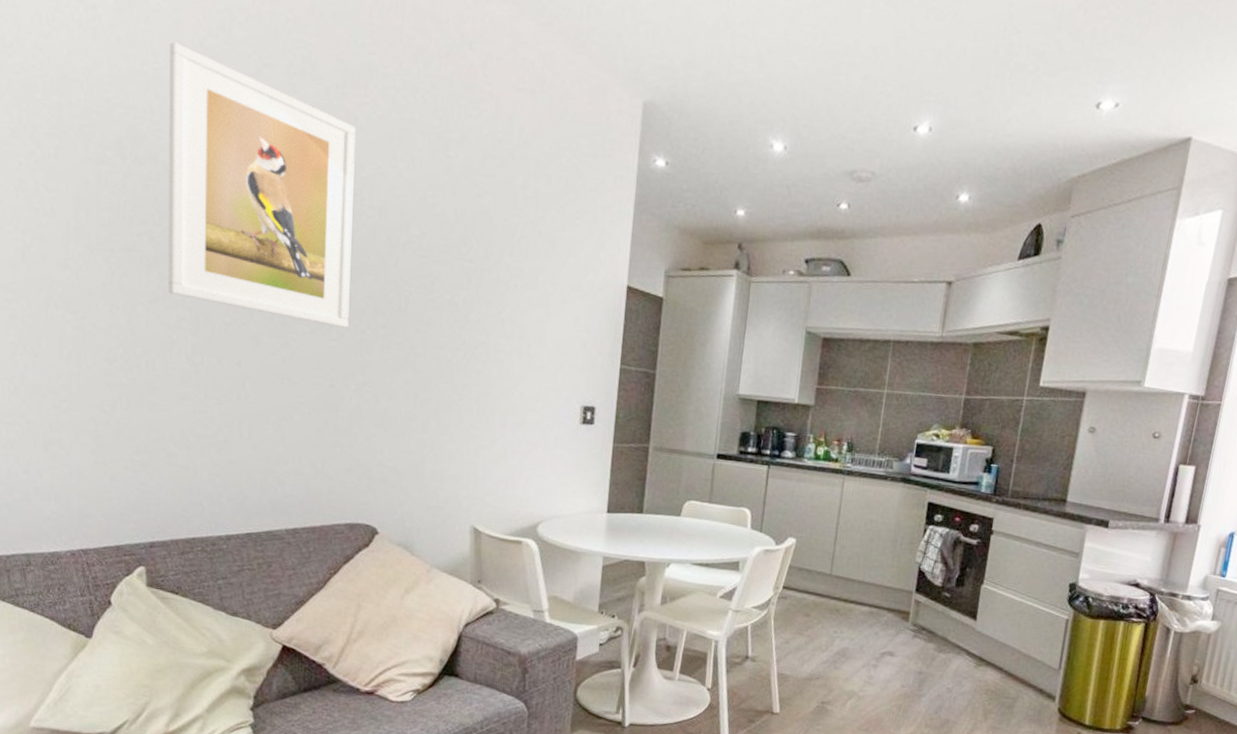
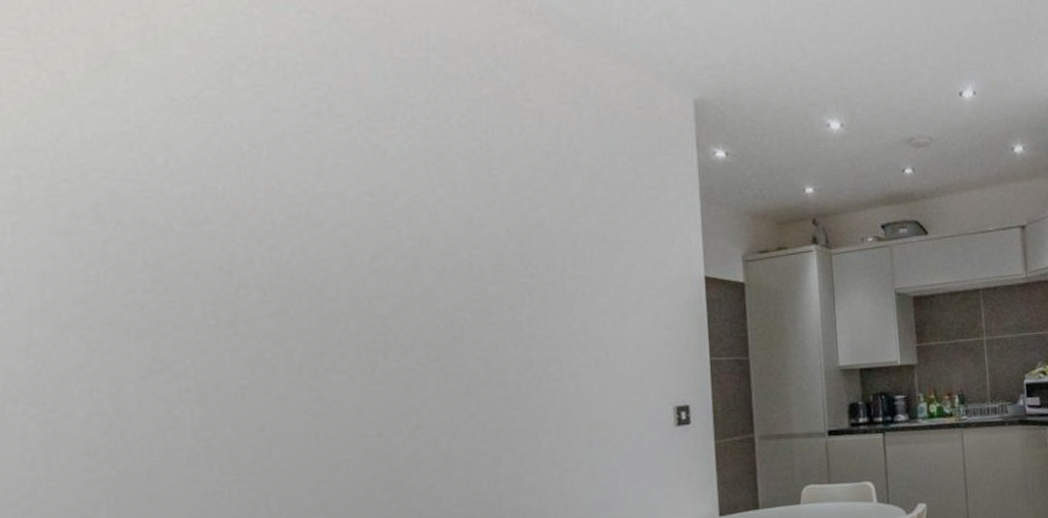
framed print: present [167,42,356,328] -> none [156,99,395,370]

